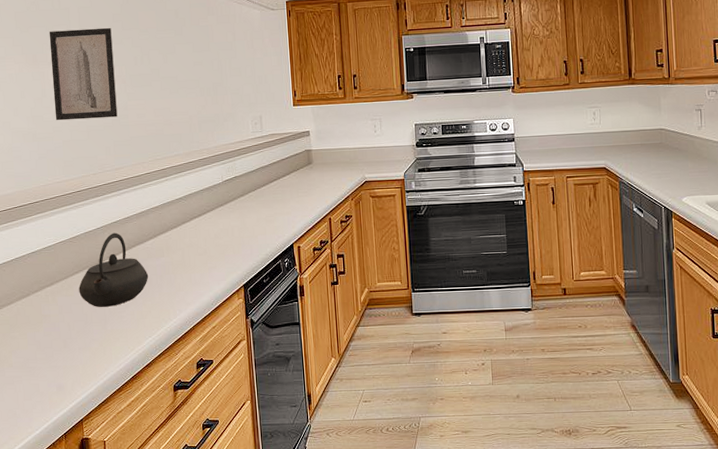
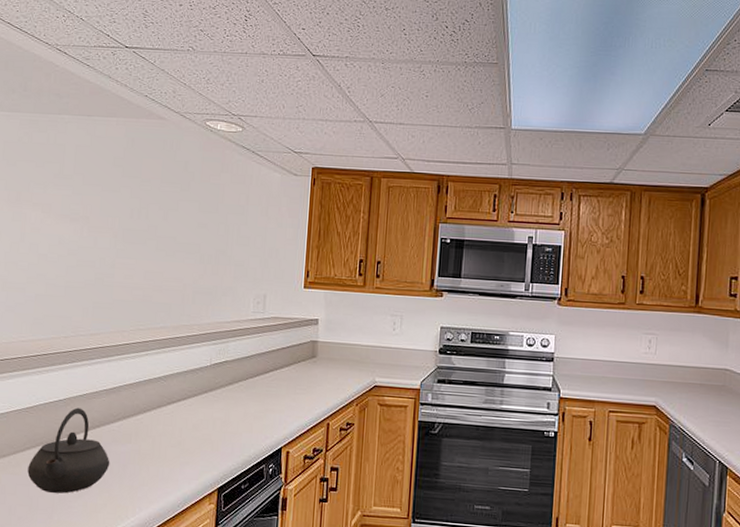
wall art: present [49,27,118,121] -> none [31,168,110,275]

